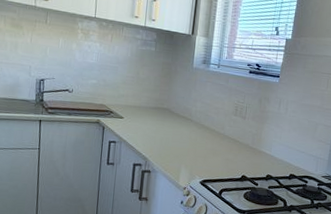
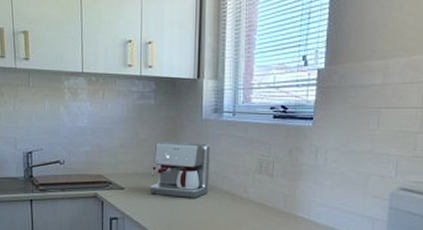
coffee maker: none [145,82,198,131] -> present [150,141,211,198]

